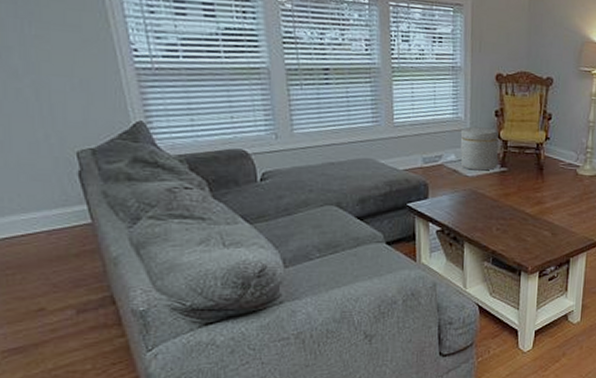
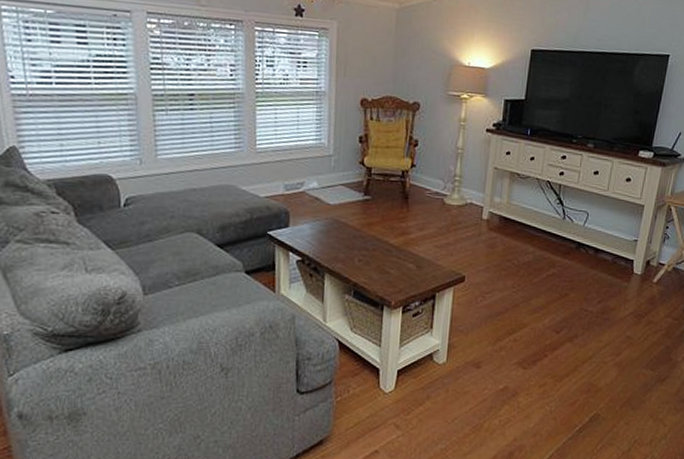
ottoman: present [460,126,499,171] -> none [322,153,363,199]

